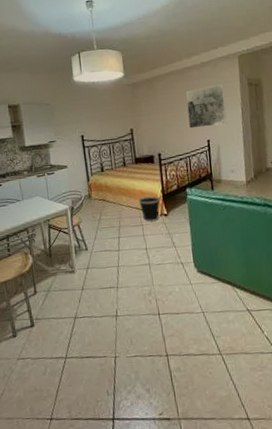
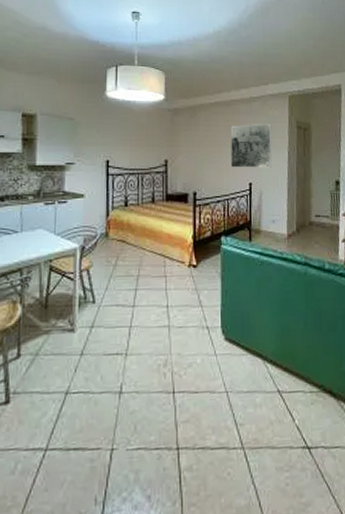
wastebasket: present [138,196,161,223] -> none [164,241,190,274]

